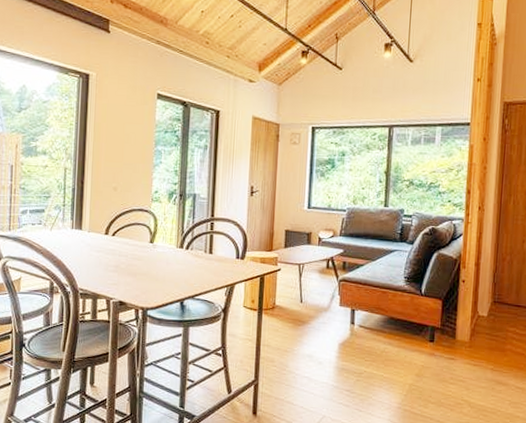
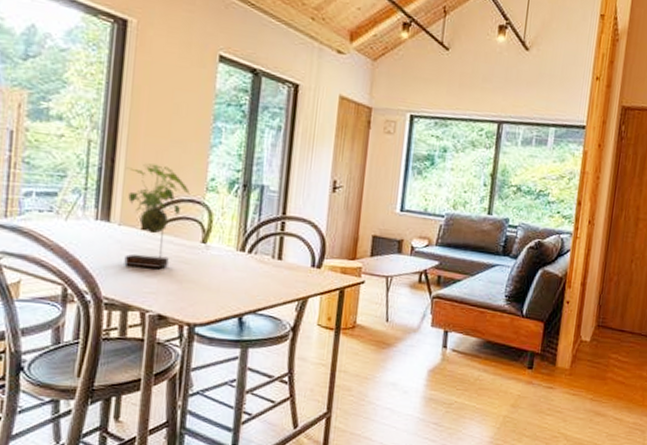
plant: none [92,183,139,265] -> present [124,163,190,269]

